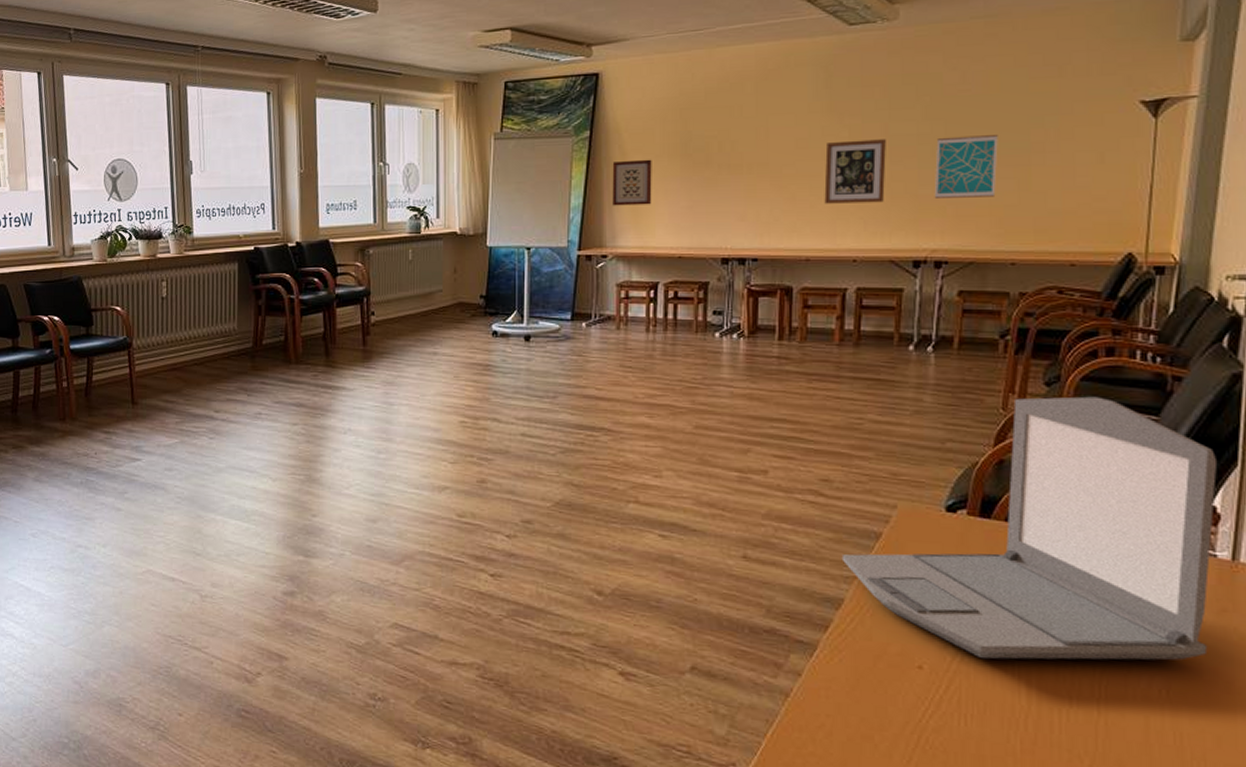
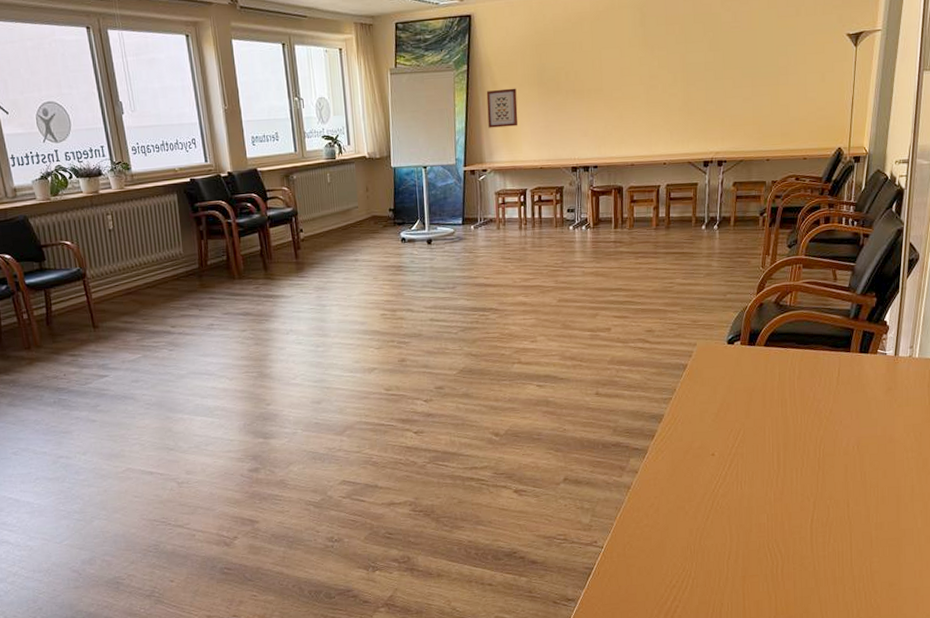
wall art: present [824,139,886,204] -> none [642,67,684,120]
laptop: present [841,396,1217,661] -> none [661,252,887,443]
wall art: present [934,135,998,198] -> none [716,62,758,112]

